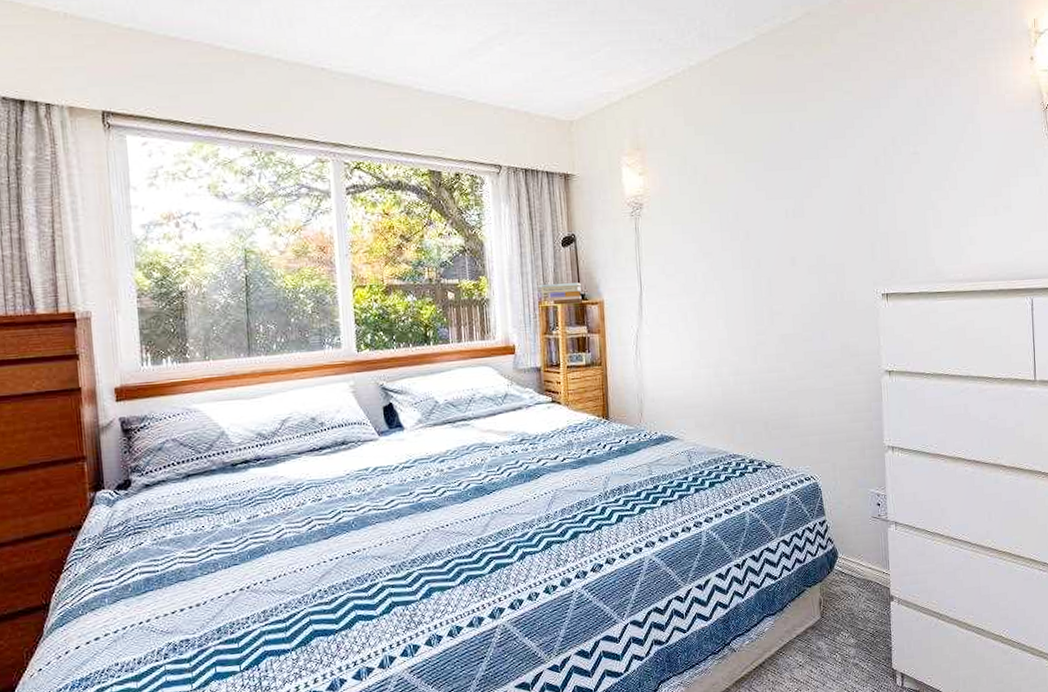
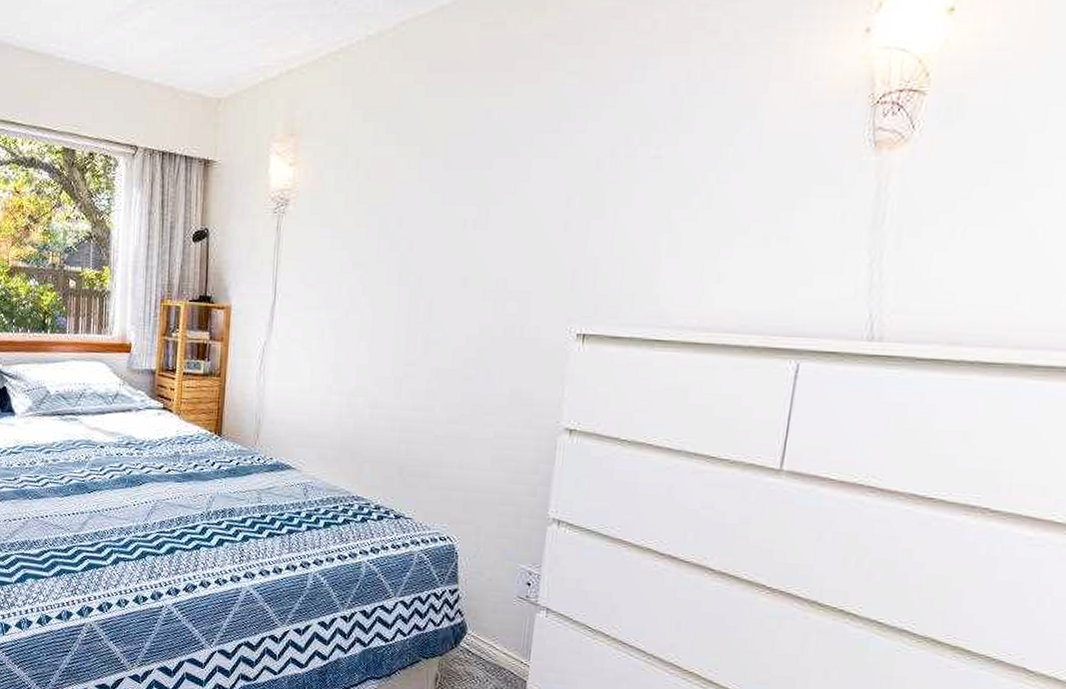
books: present [538,282,582,305] -> none [162,280,210,307]

